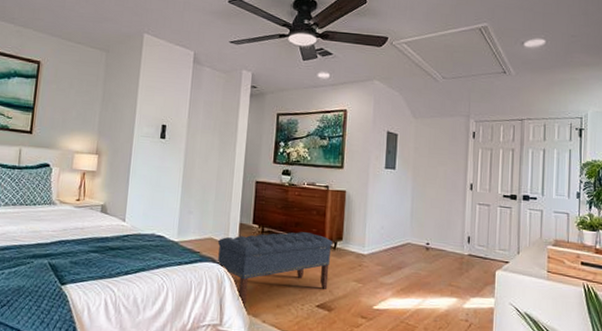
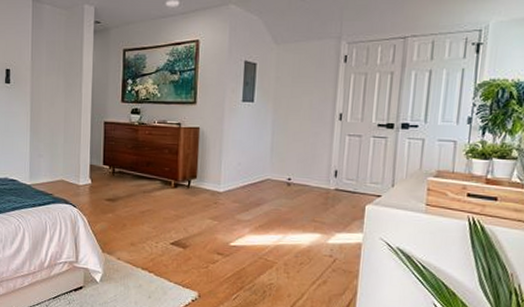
bench: present [218,232,332,309] -> none [70,171,186,247]

